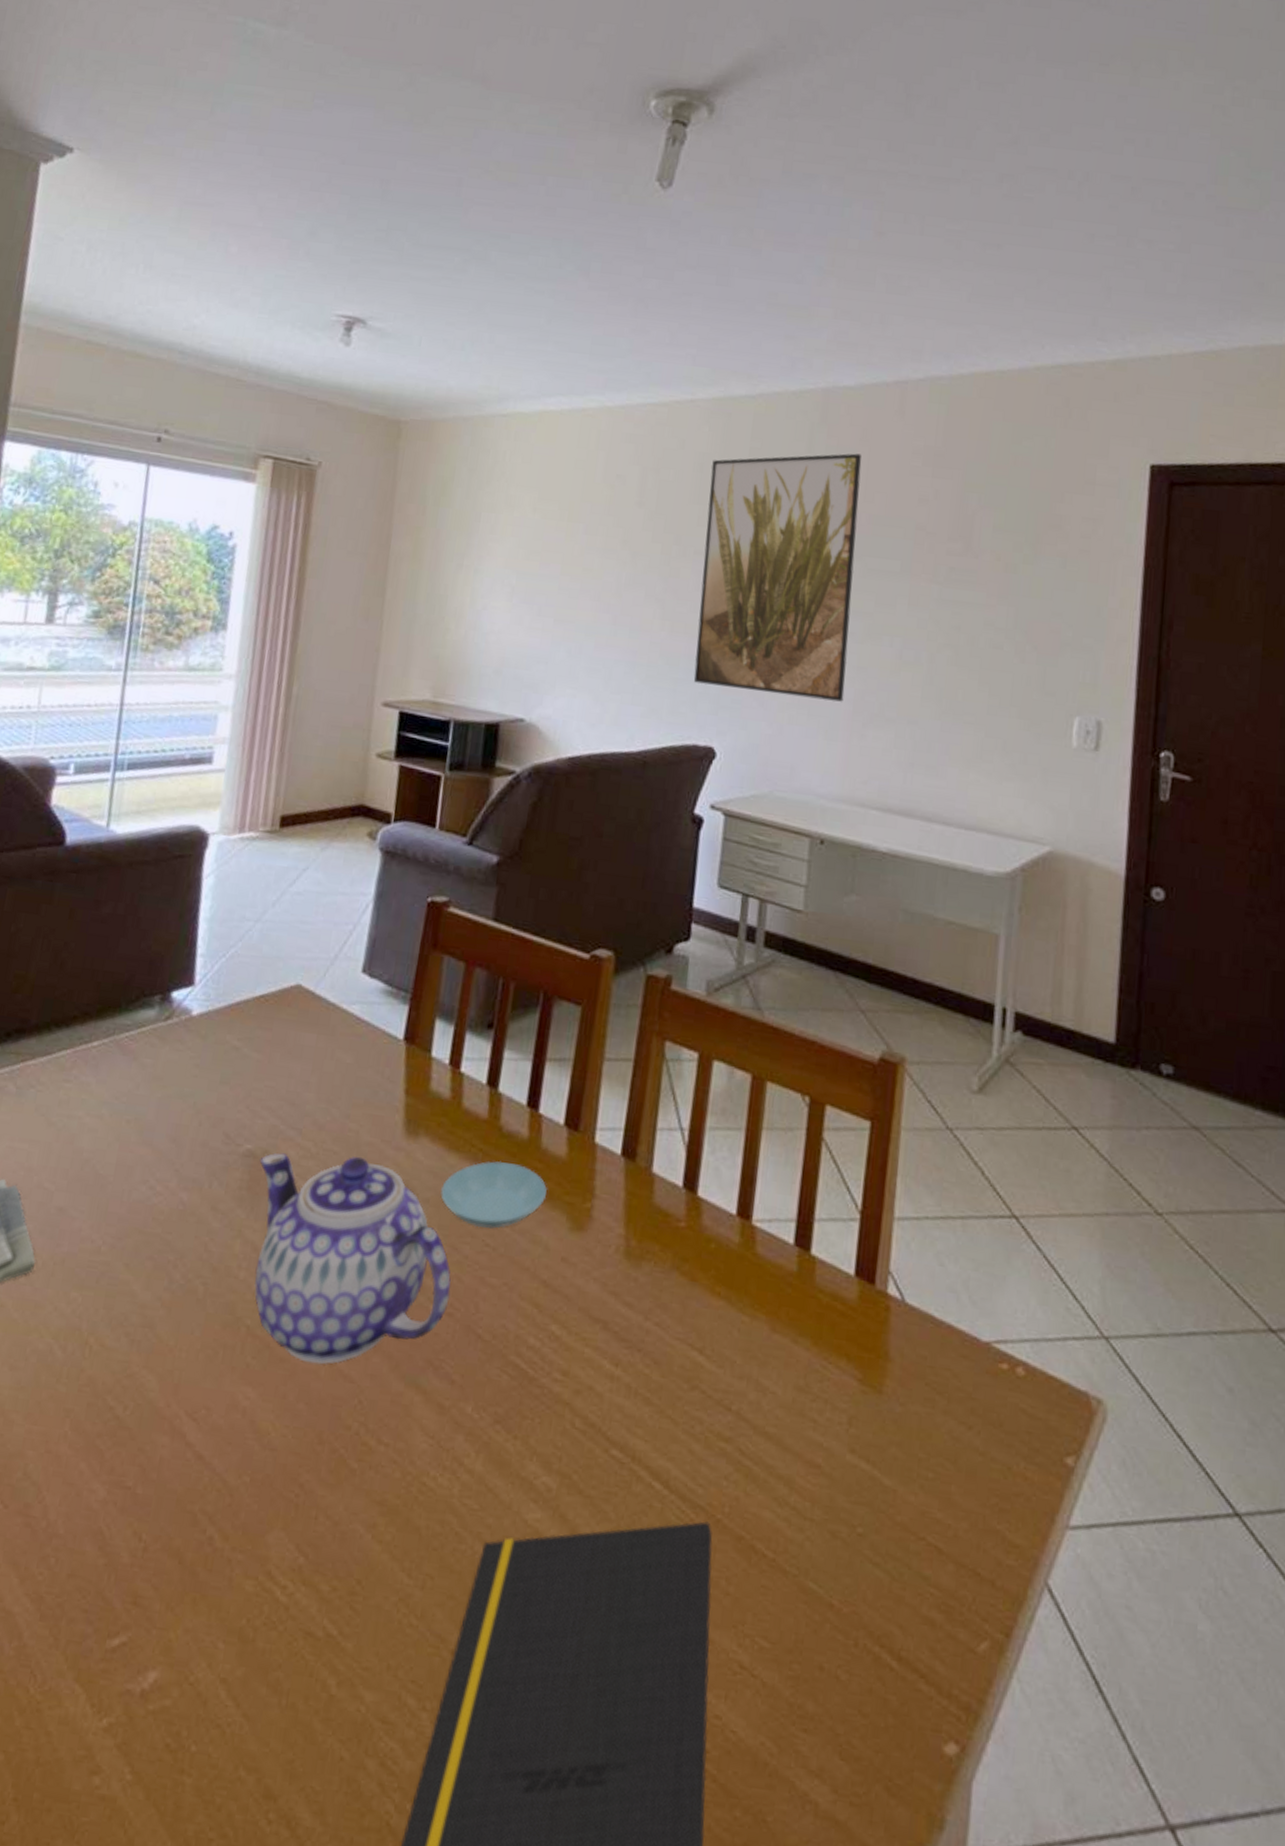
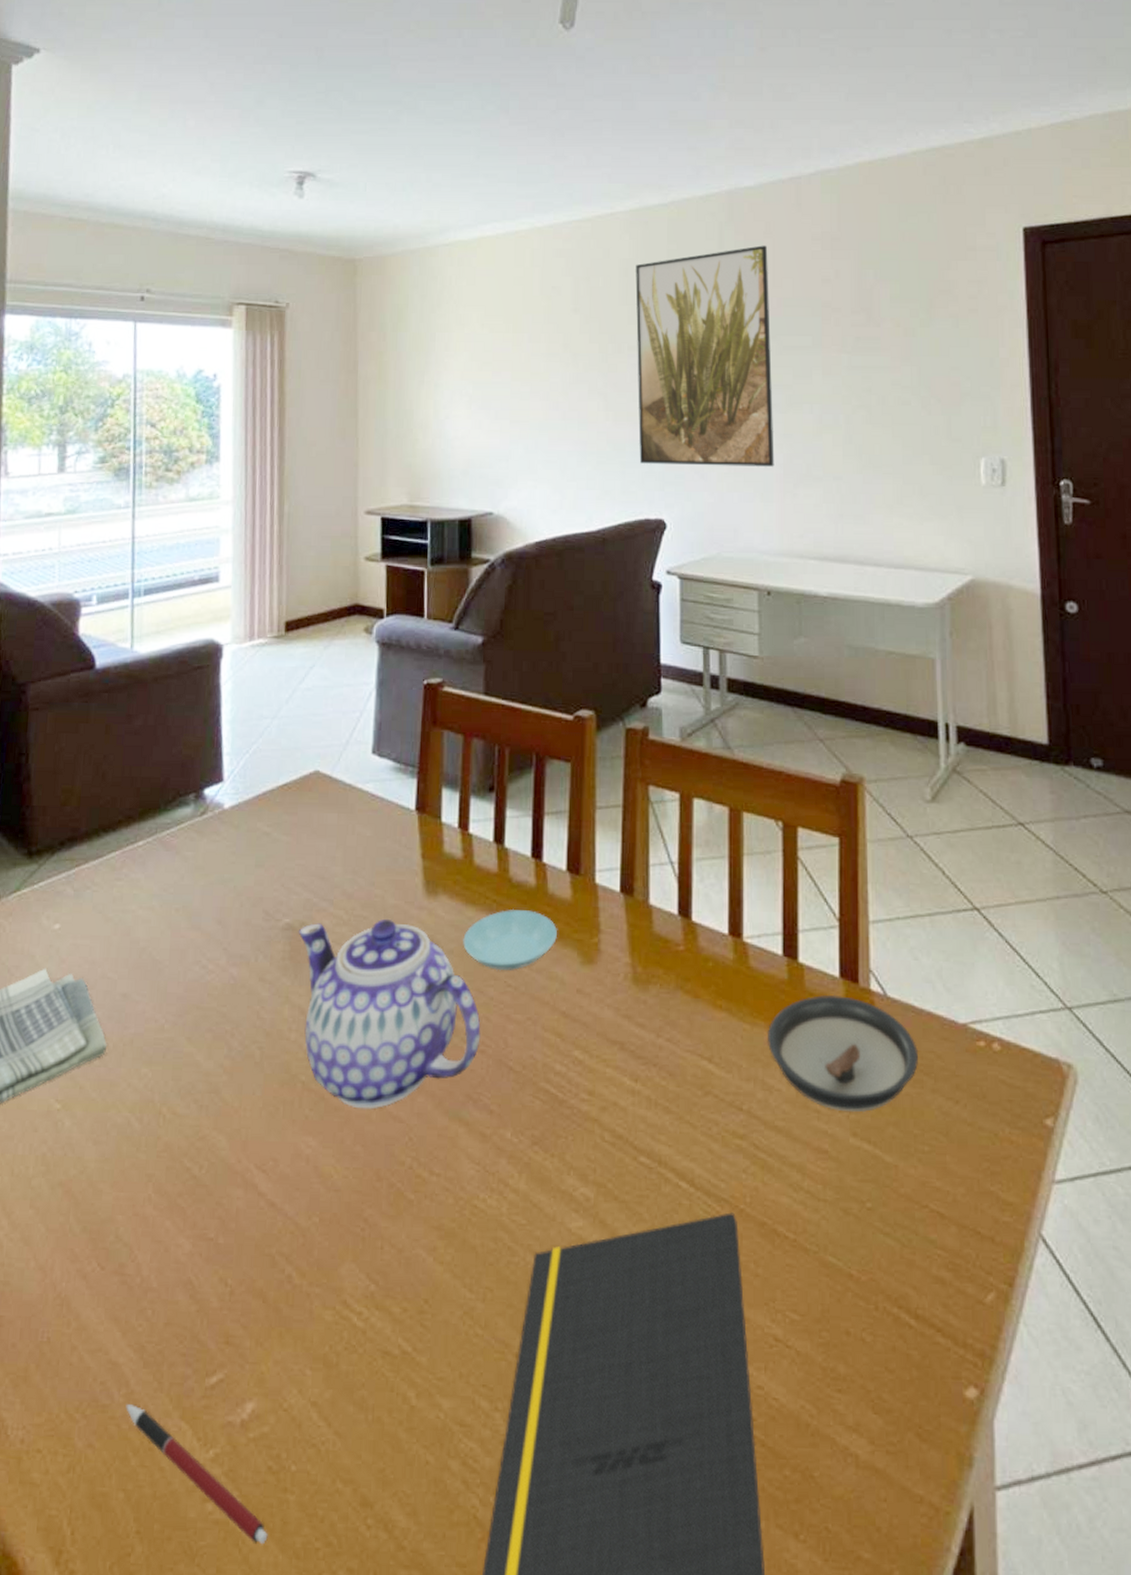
pen: none [16,1658,158,1829] -> present [126,1404,268,1545]
saucer: none [766,1293,933,1427] -> present [767,994,918,1113]

